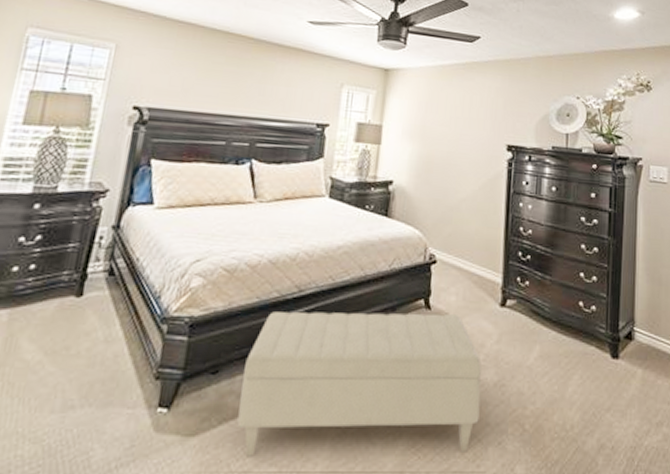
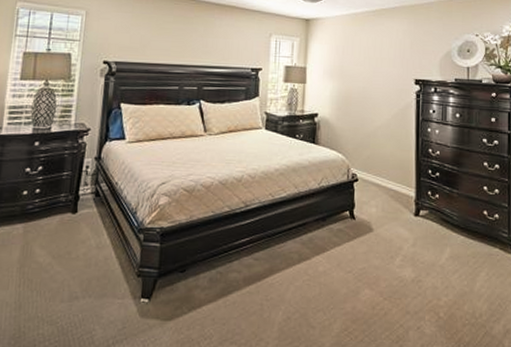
ottoman: present [237,311,482,457] -> none [203,222,401,337]

